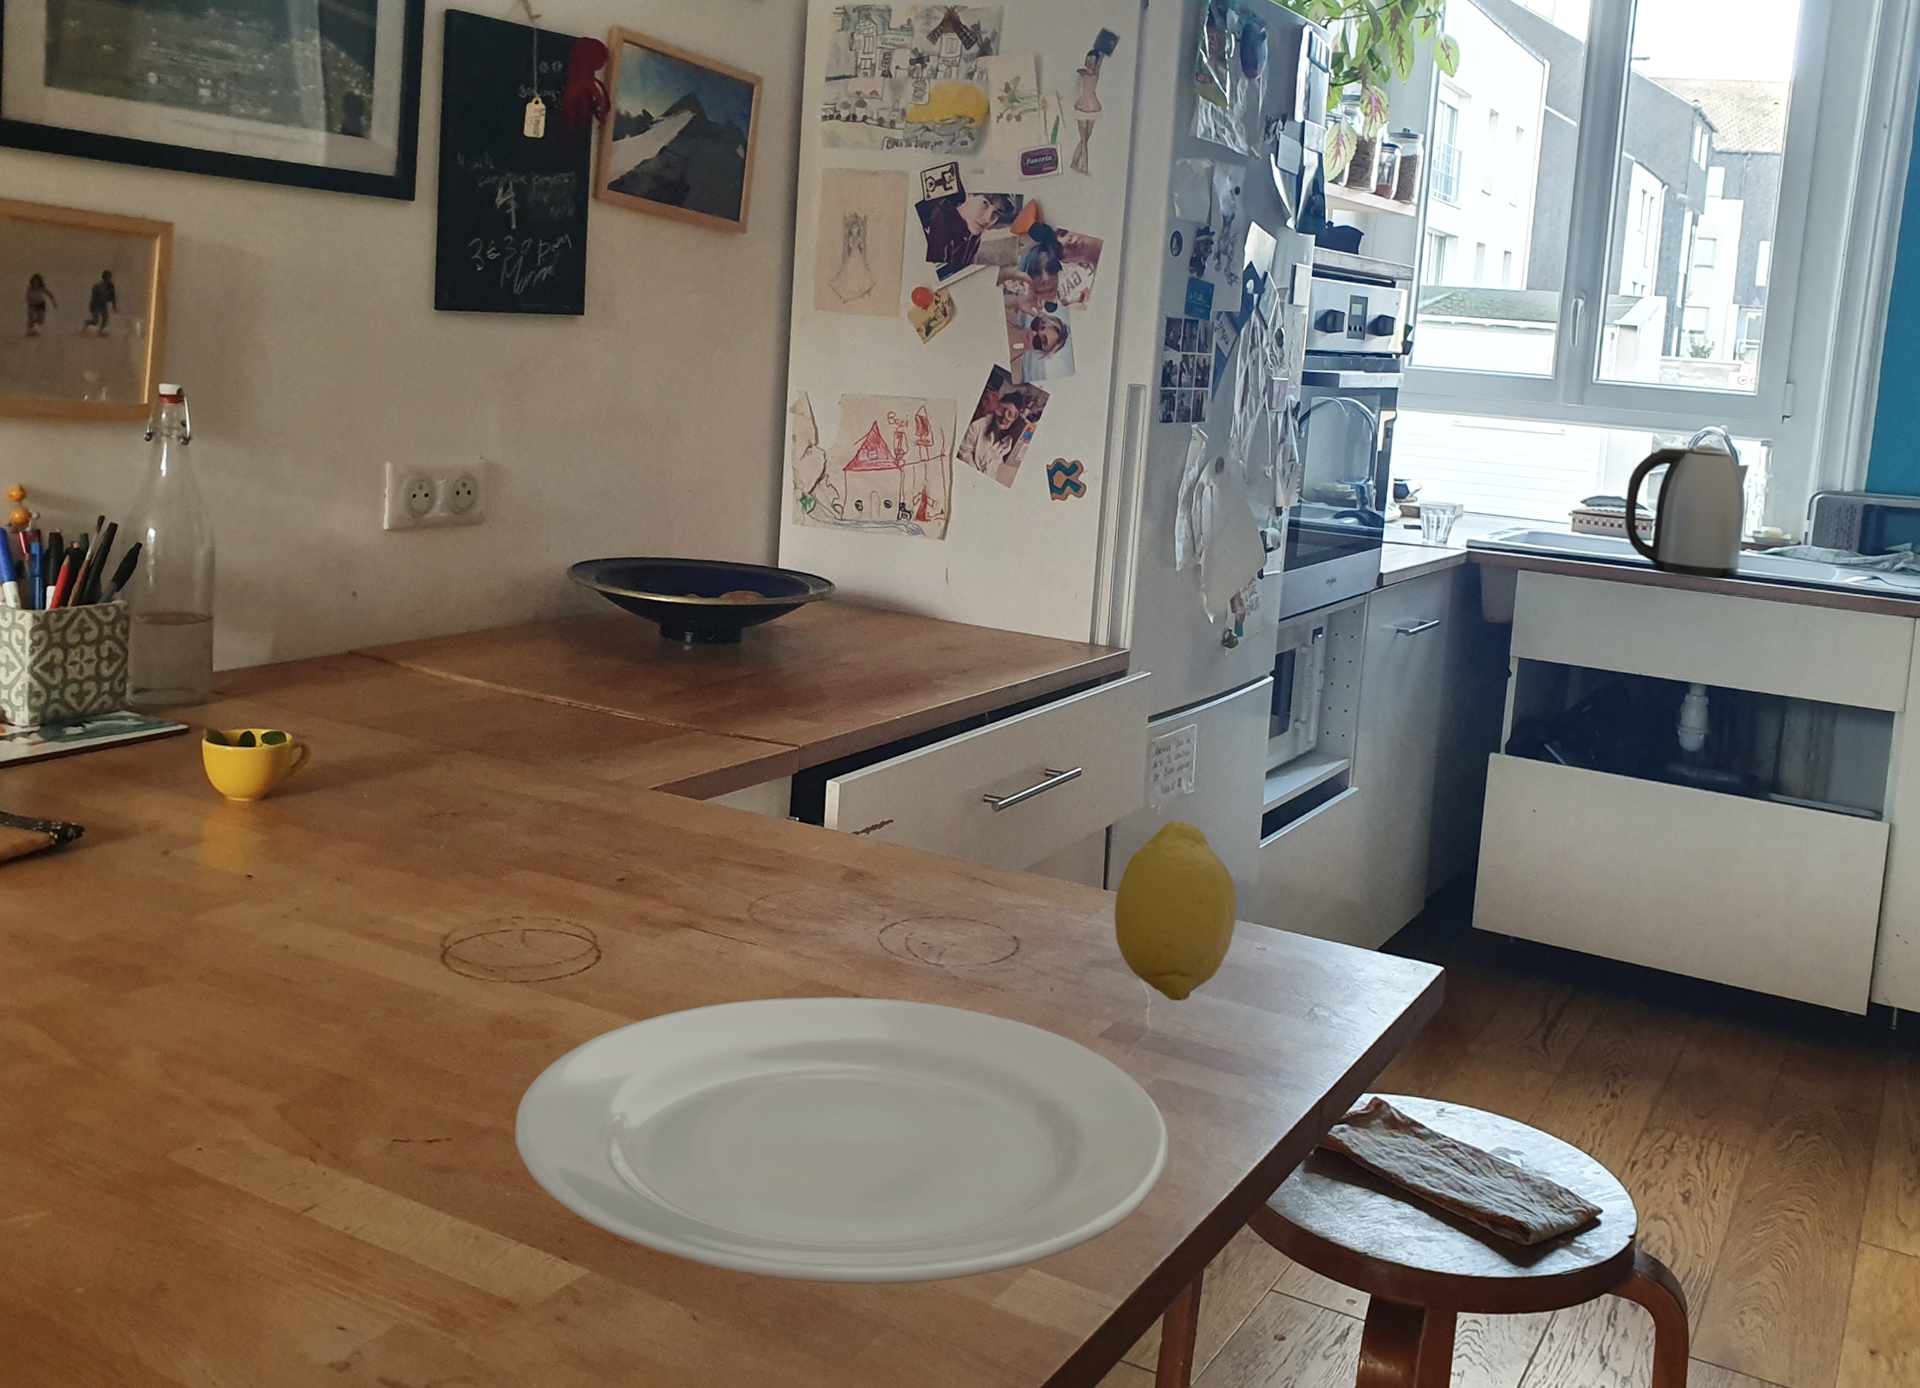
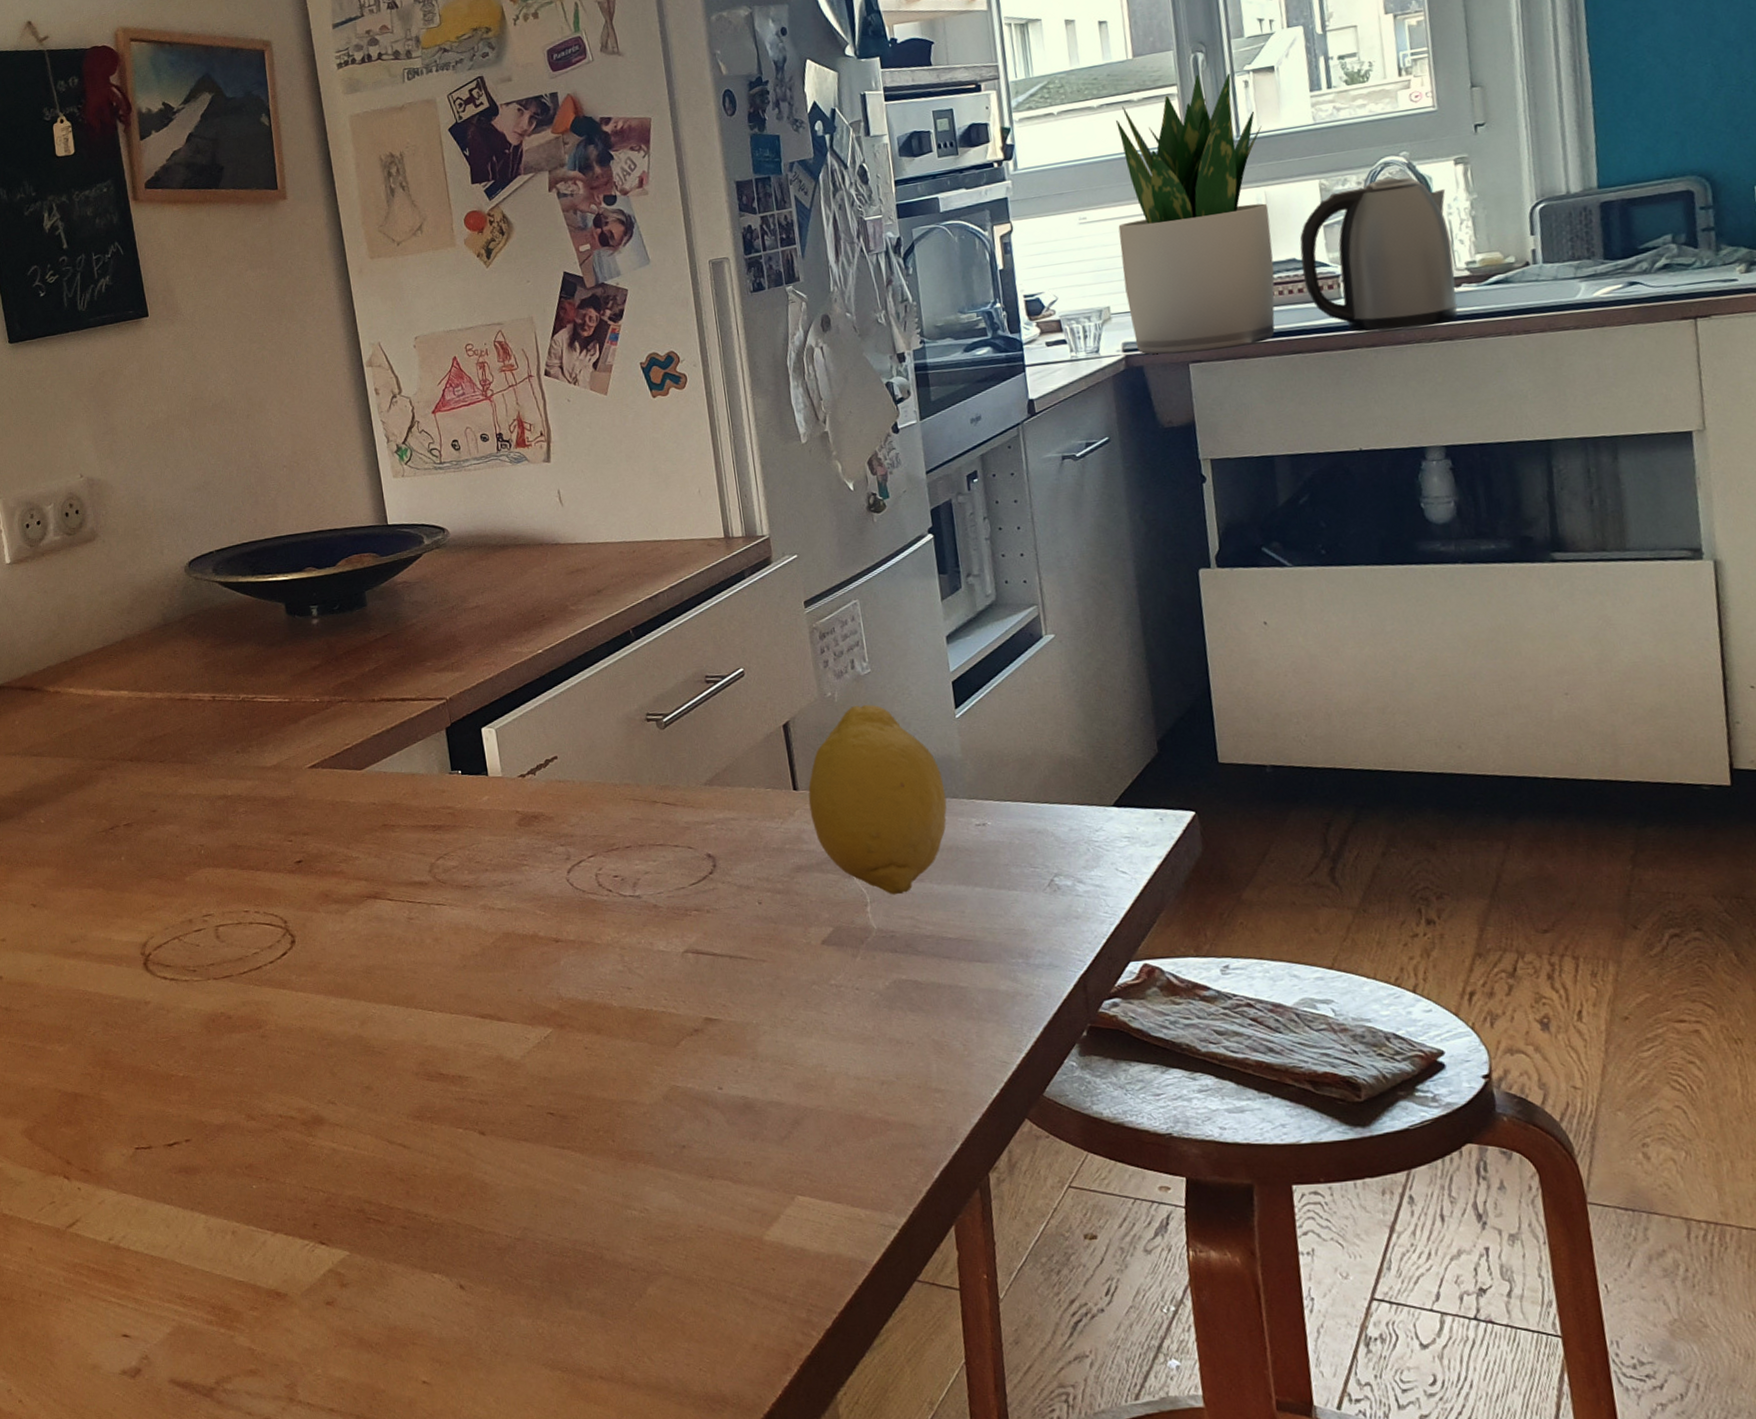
plate: present [514,996,1170,1285] -> none [245,936,924,1239]
planter: none [1478,318,1618,564] -> present [1116,73,1275,355]

